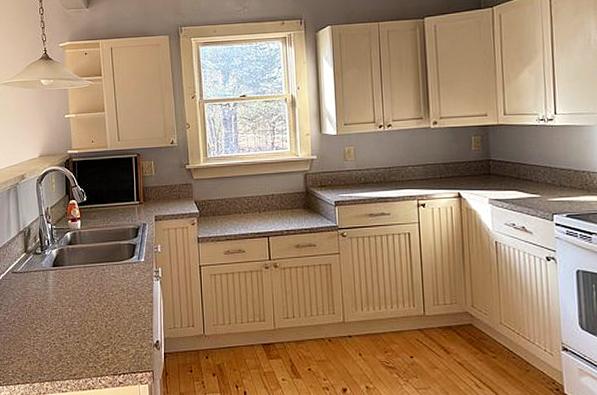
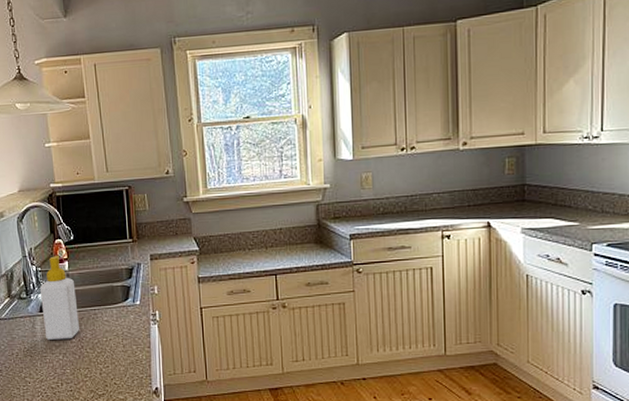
soap bottle: none [53,215,88,293] -> present [39,256,79,340]

